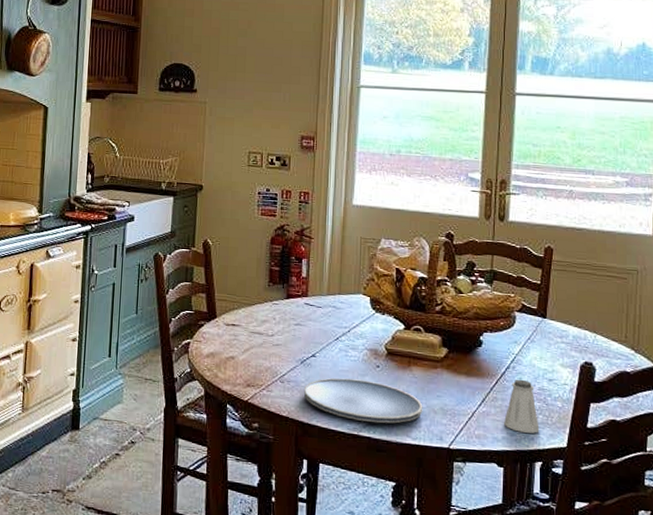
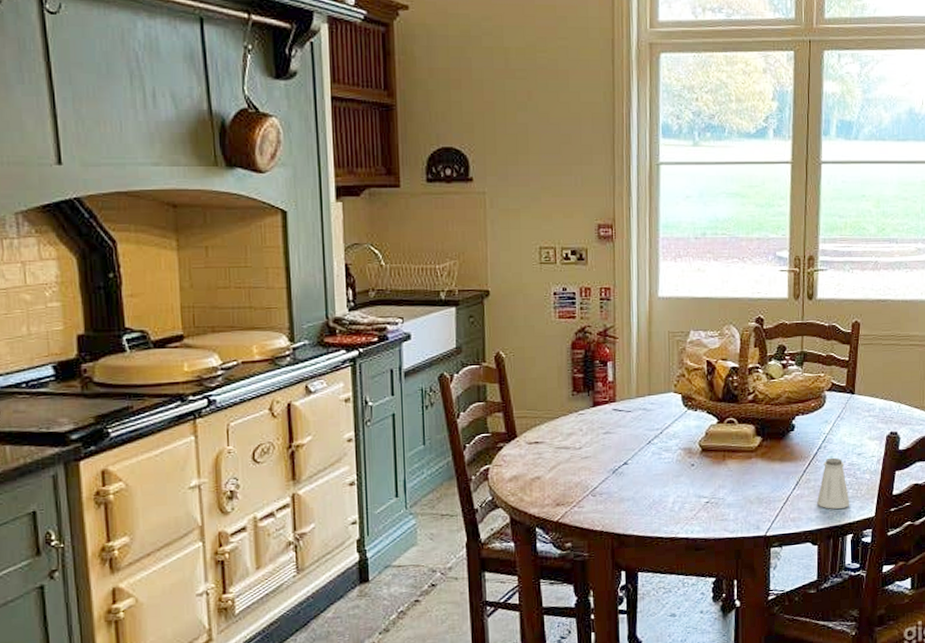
plate: present [304,378,423,424] -> none [618,481,739,523]

